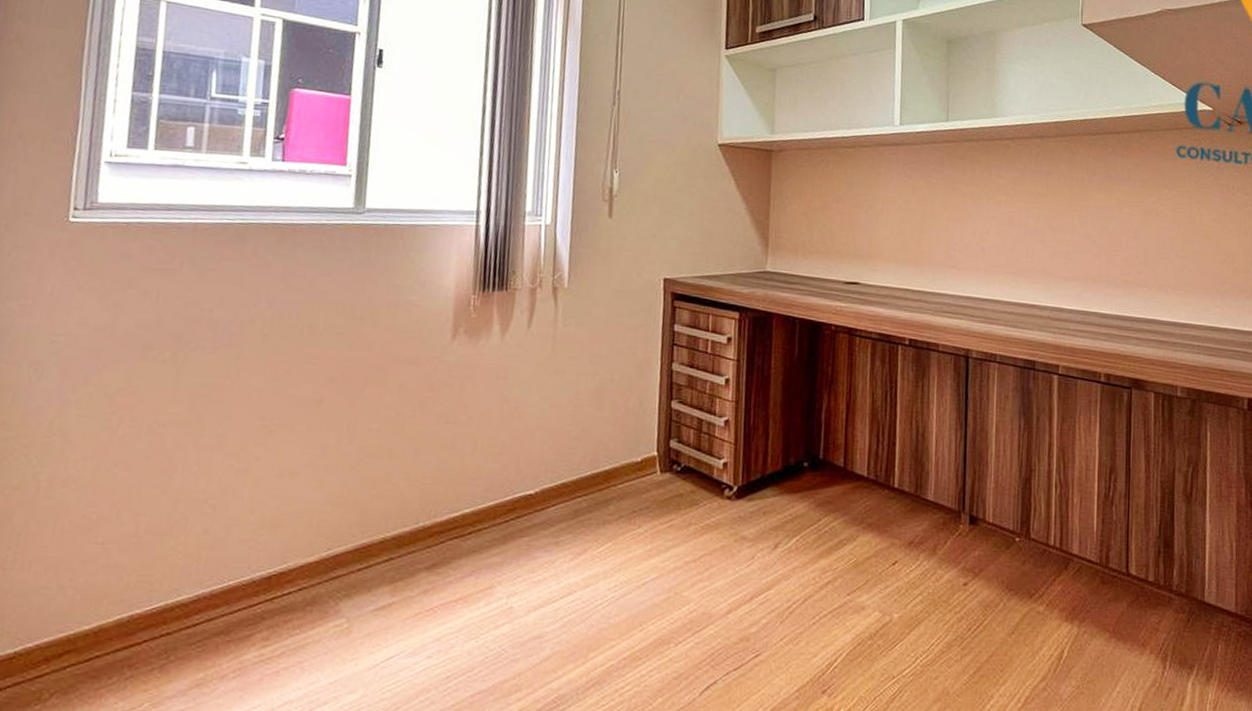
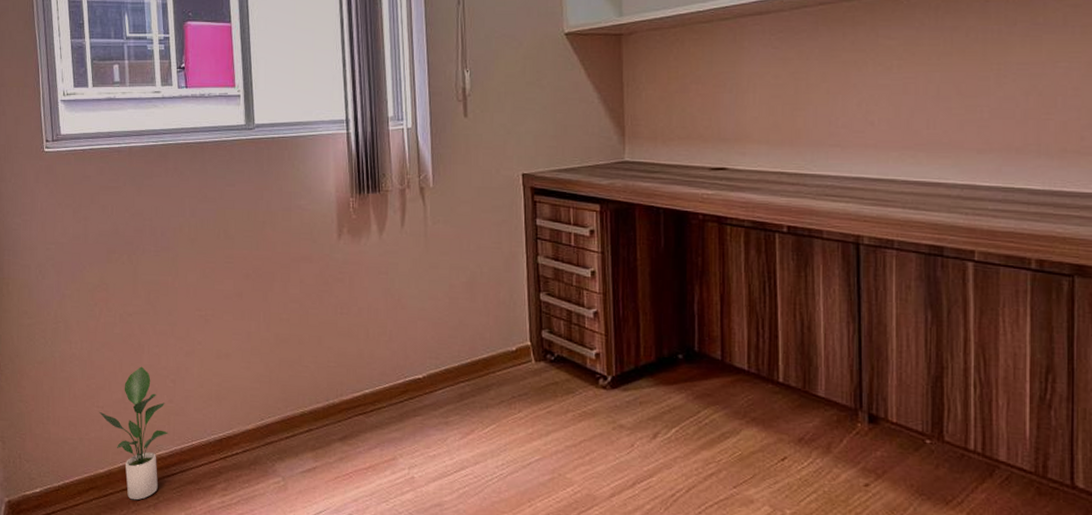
potted plant: none [96,489,197,663] -> present [99,366,168,501]

